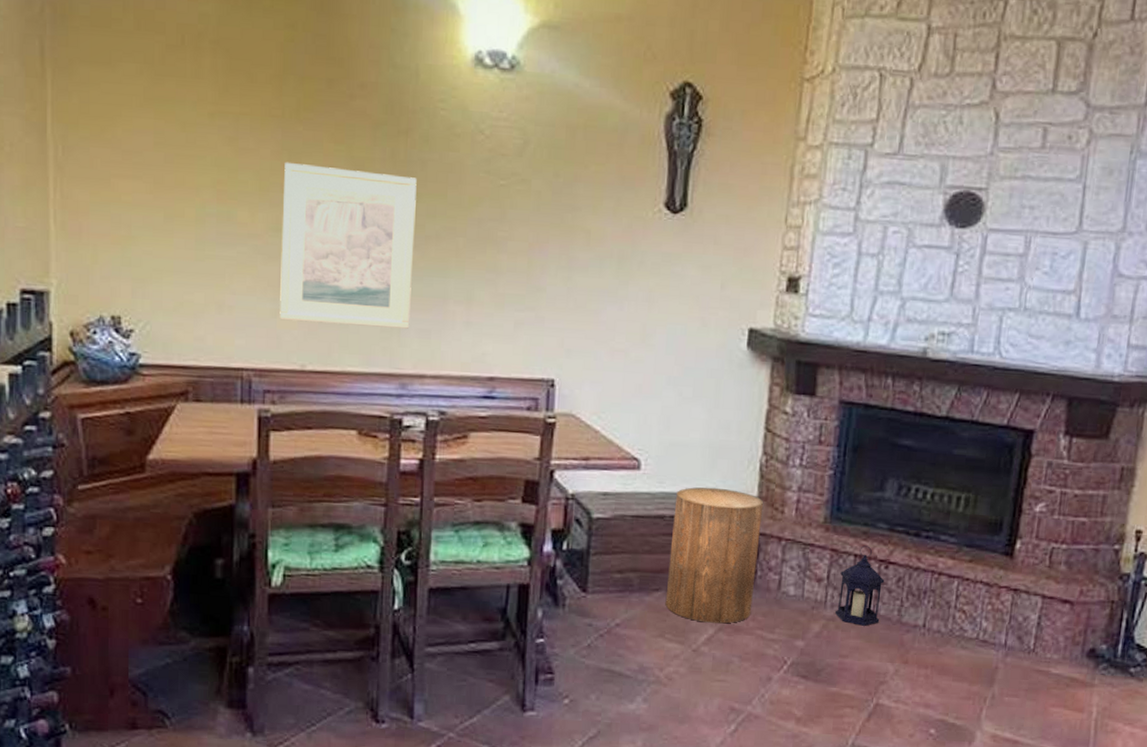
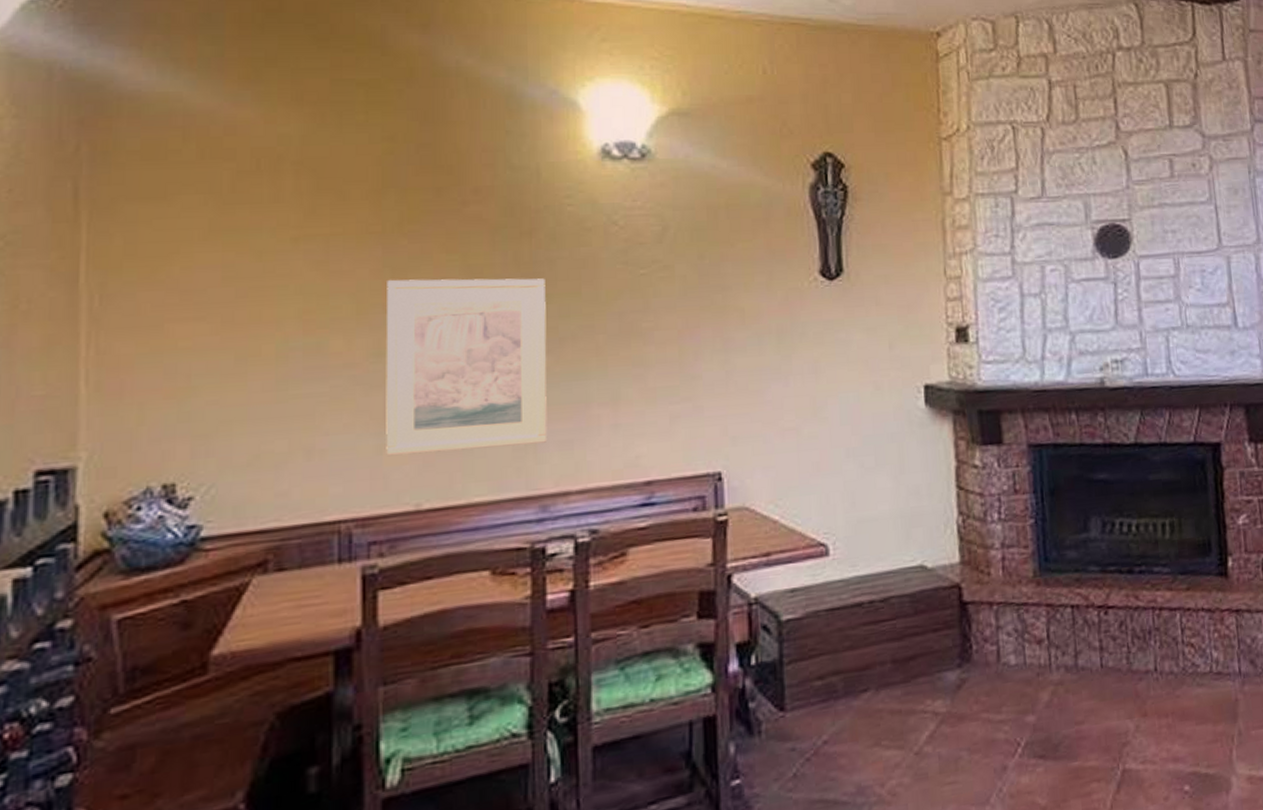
stool: present [665,487,764,624] -> none [872,559,973,718]
lantern: present [834,545,885,626] -> none [1060,593,1110,684]

